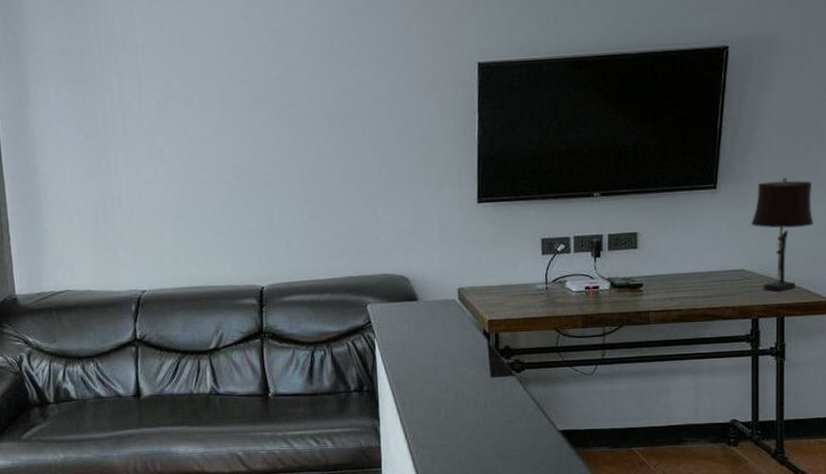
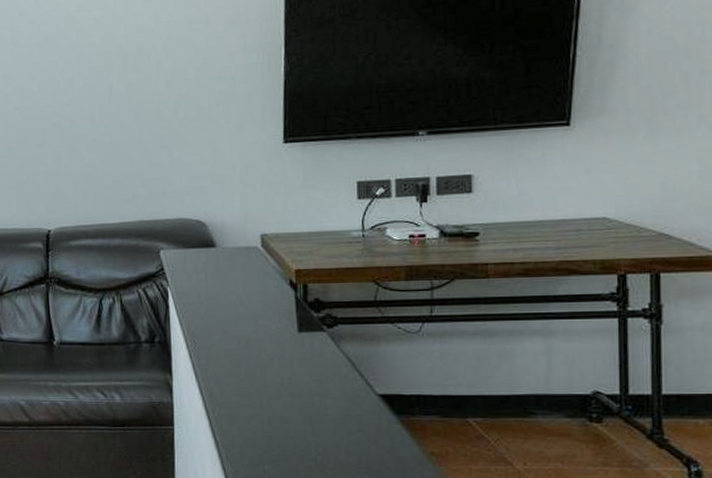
table lamp: present [750,177,814,291] -> none [614,111,697,243]

